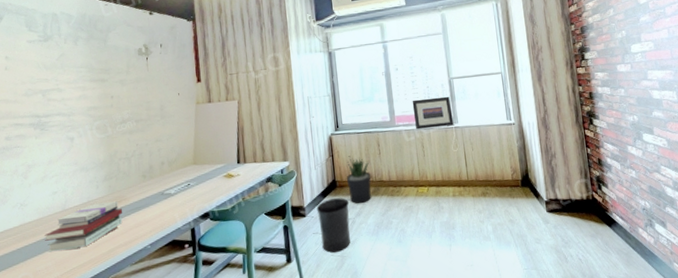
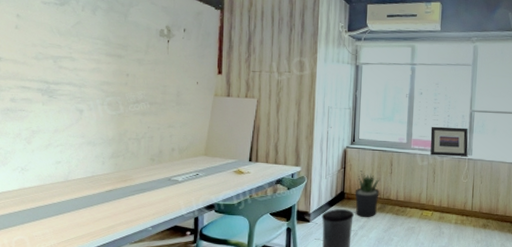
books: present [44,201,123,253] -> none [44,179,127,221]

